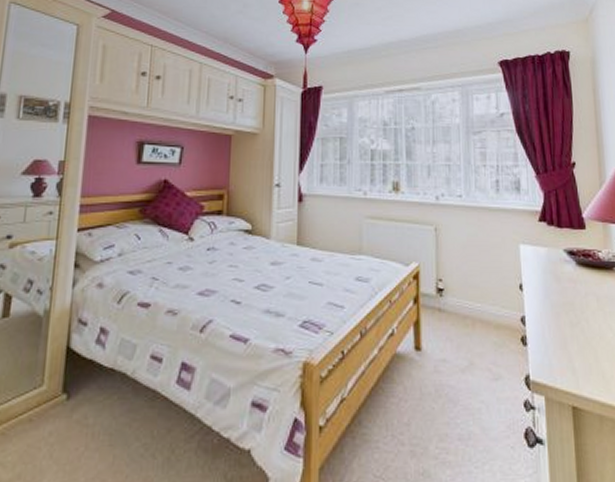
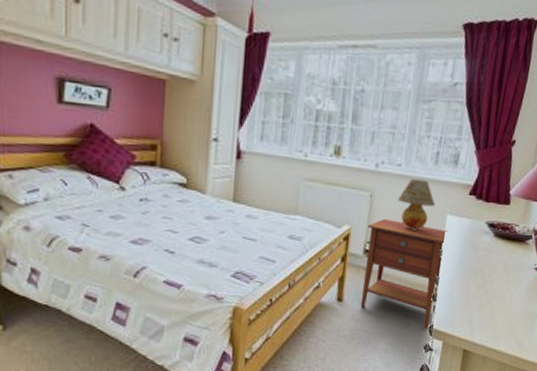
nightstand: none [436,252,531,381] -> present [360,218,448,329]
table lamp: none [463,209,504,263] -> present [397,179,435,230]

